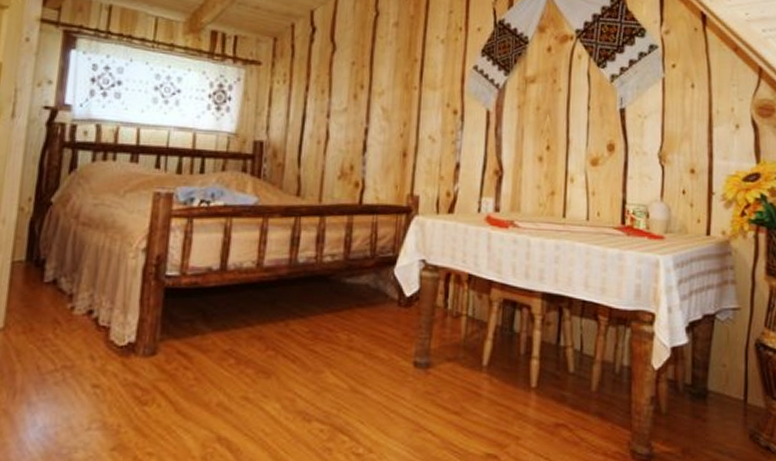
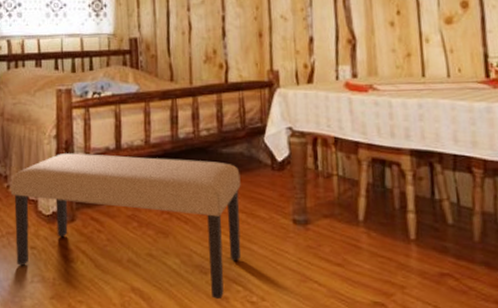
bench: none [70,271,363,450] -> present [11,153,242,299]

